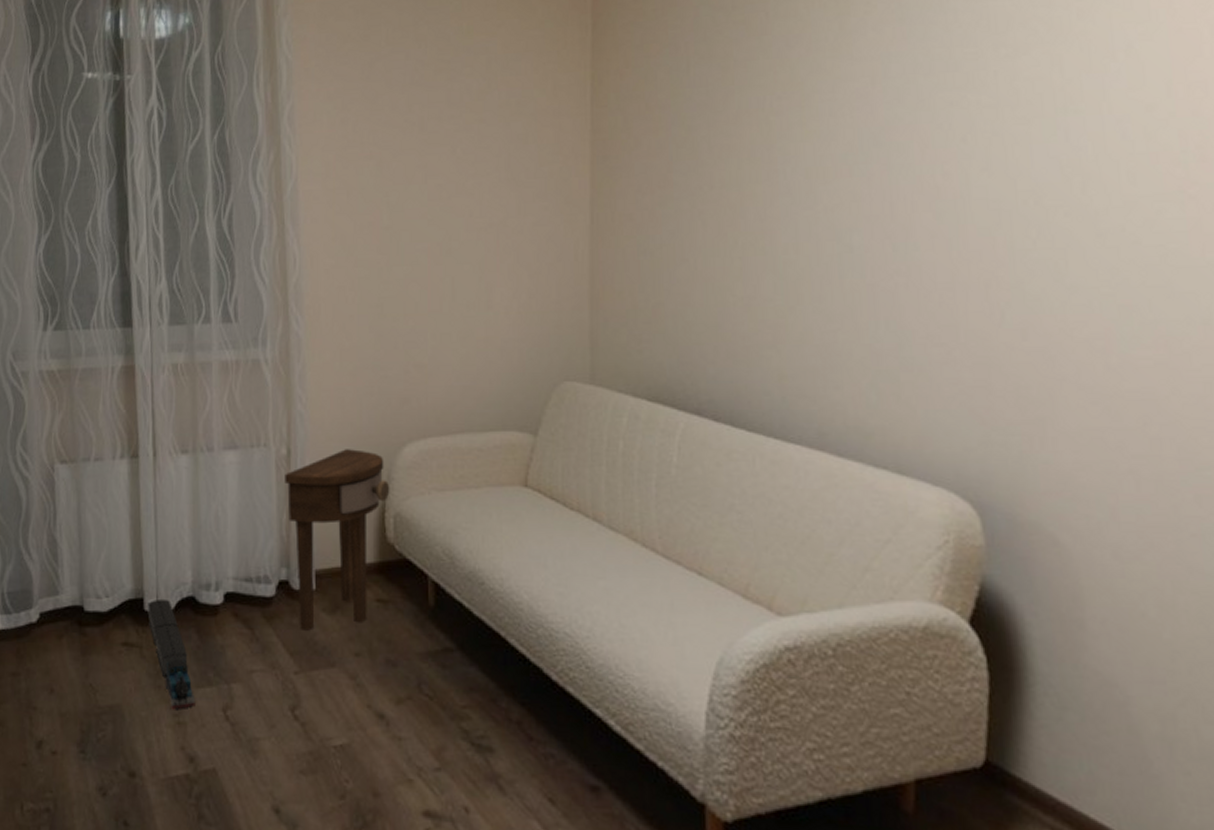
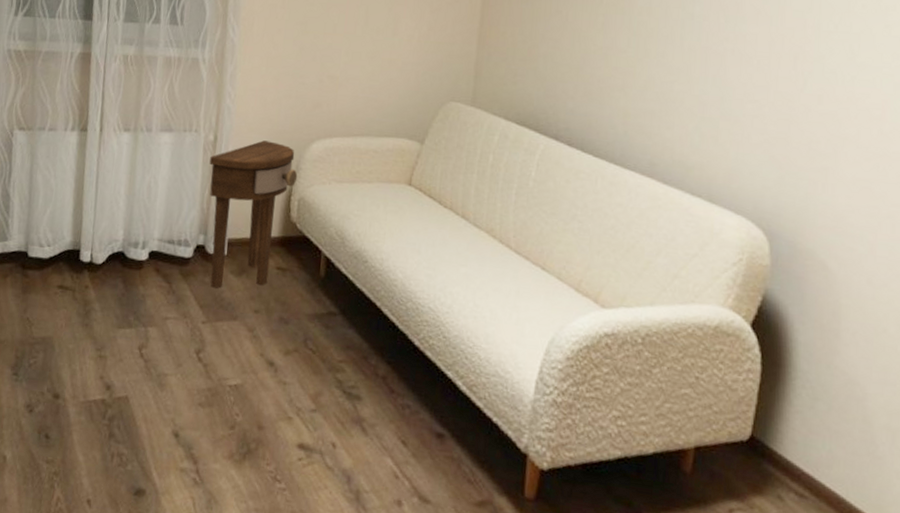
toy train: present [147,598,196,711] -> none [82,251,117,346]

